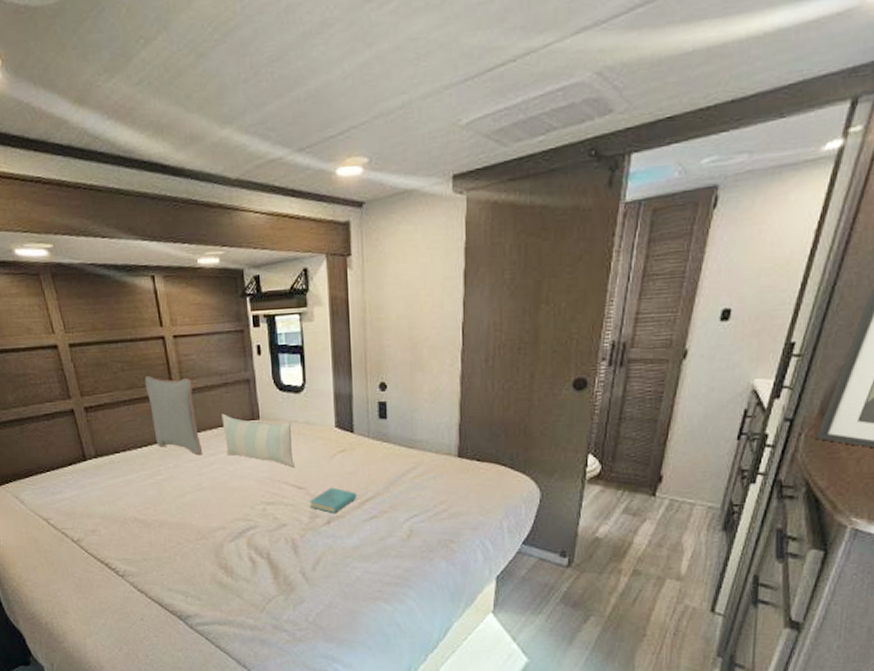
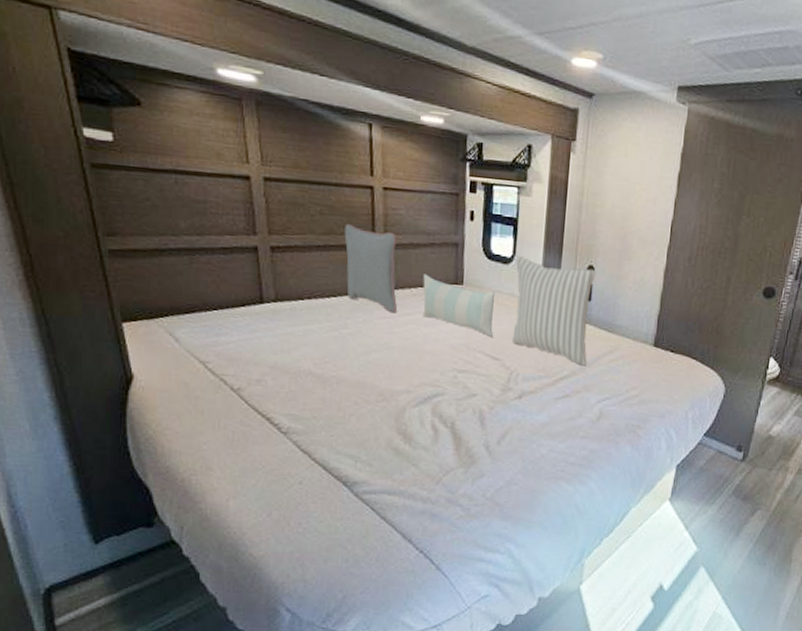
pillow: none [306,382,390,486] -> present [512,255,596,366]
book: present [309,487,356,514] -> none [502,362,552,389]

